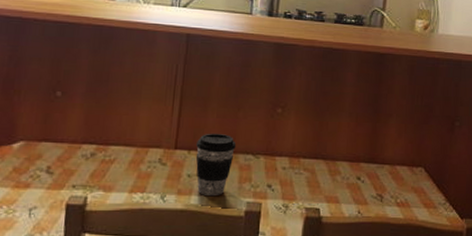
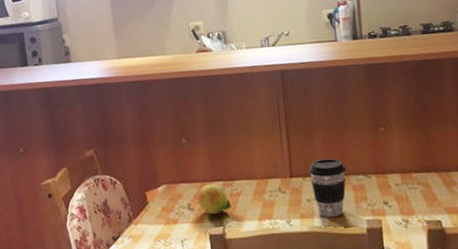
fruit: none [60,146,101,181] -> present [197,184,231,214]

